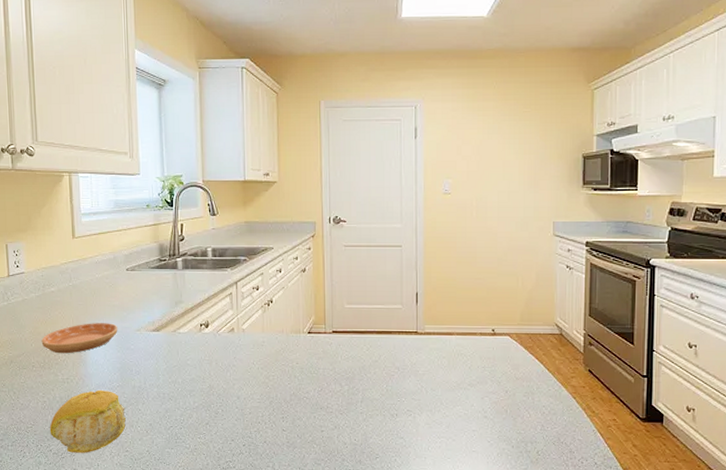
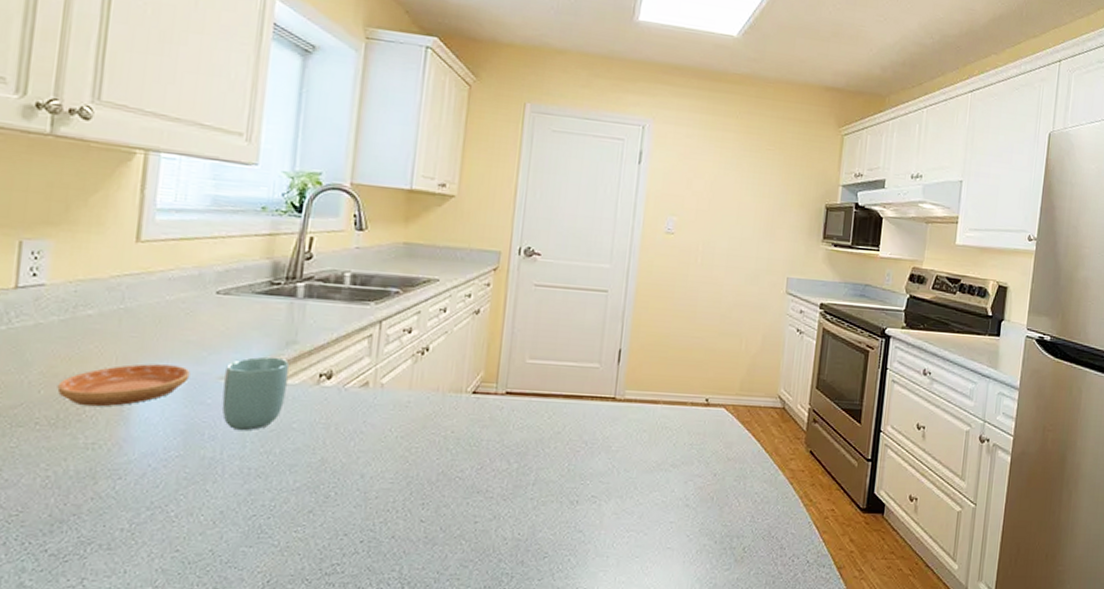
fruit: present [49,389,126,453] -> none [48,460,184,555]
cup: none [140,313,180,367] -> present [221,357,289,431]

